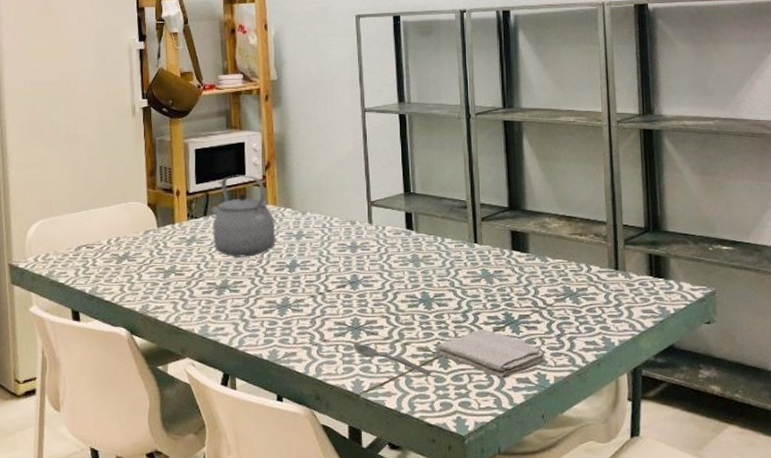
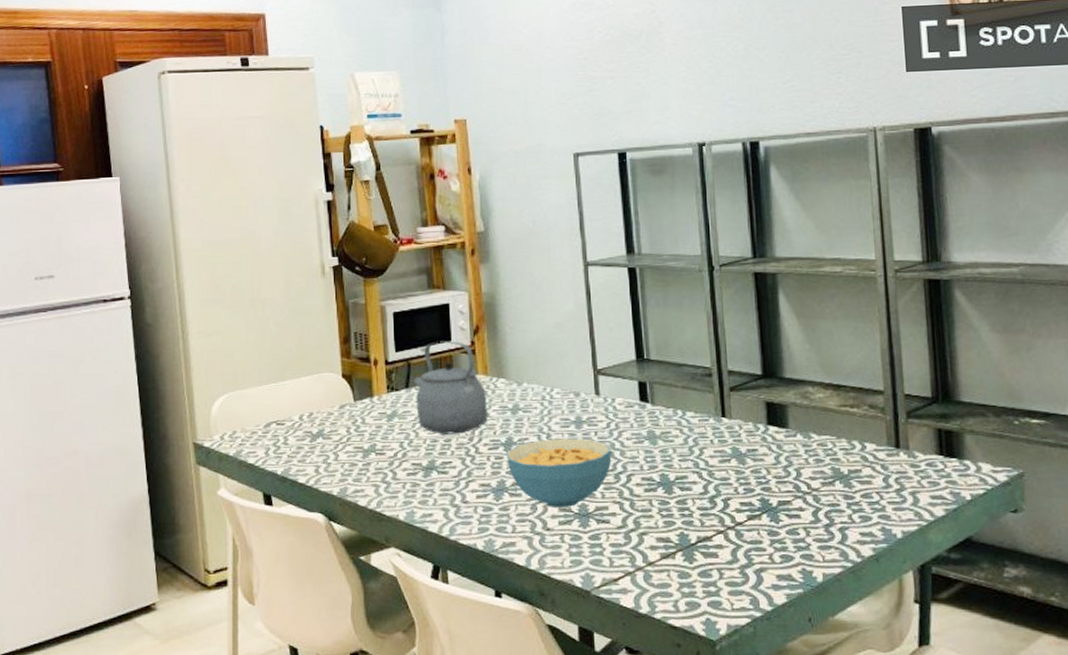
cereal bowl: none [290,261,381,322] -> present [506,438,612,508]
spoon: present [353,343,432,375] -> none [581,532,675,570]
washcloth: present [436,329,546,379] -> none [679,518,812,576]

